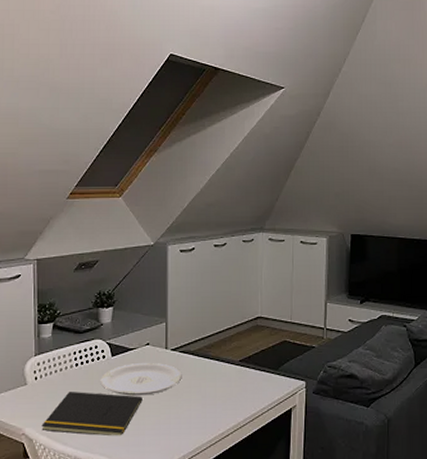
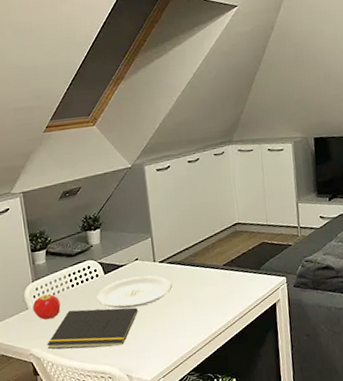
fruit: none [31,372,61,399] -> present [32,294,61,320]

